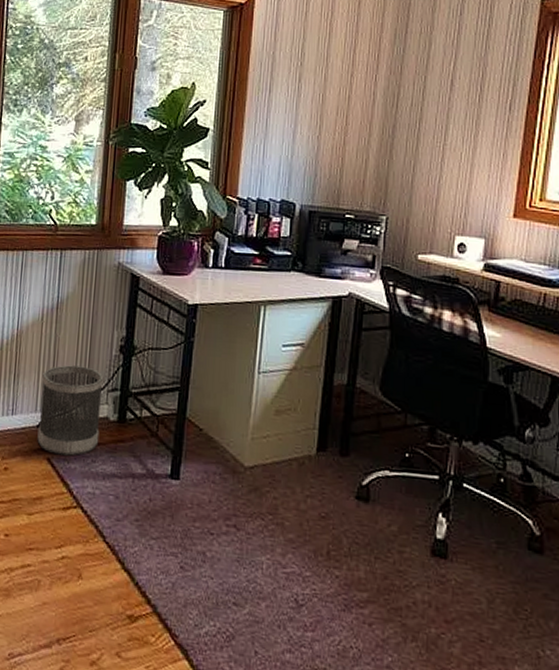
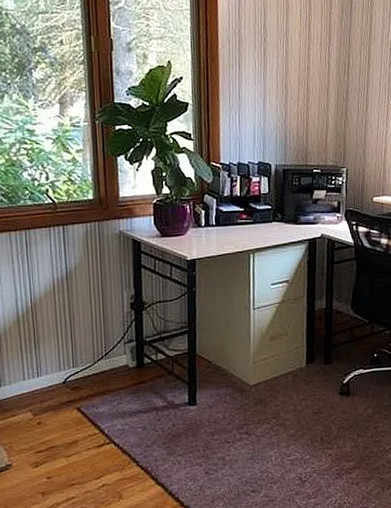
wastebasket: present [37,365,104,456] -> none [62,325,122,404]

